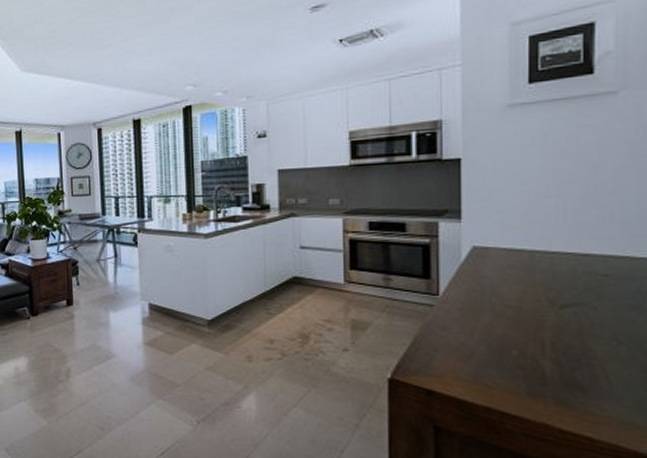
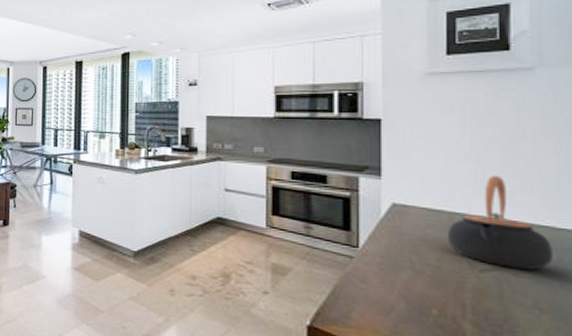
teapot: none [527,209,631,302] -> present [447,175,553,270]

